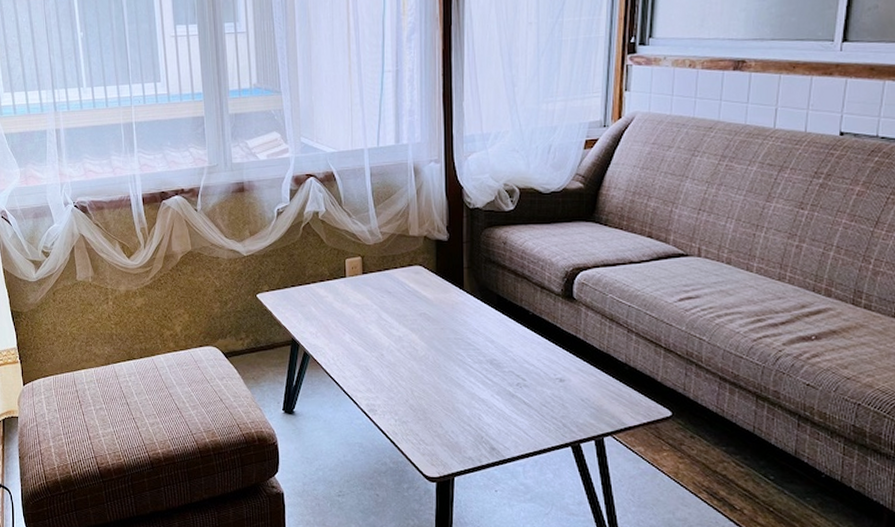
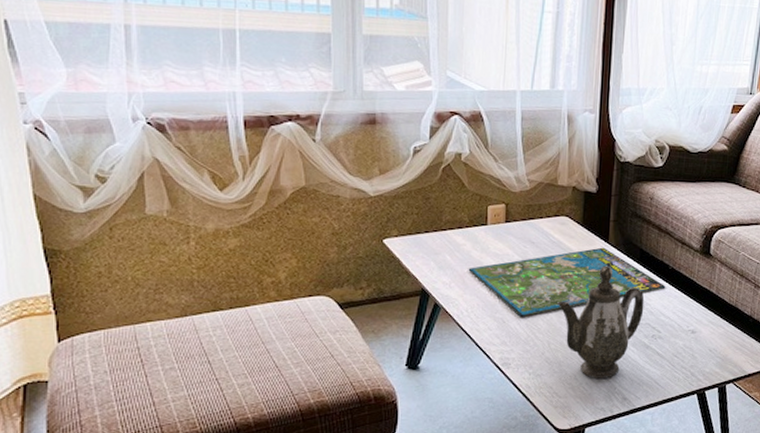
board game: none [331,294,527,365] -> present [468,247,666,317]
teapot: none [417,313,506,427] -> present [557,265,645,378]

